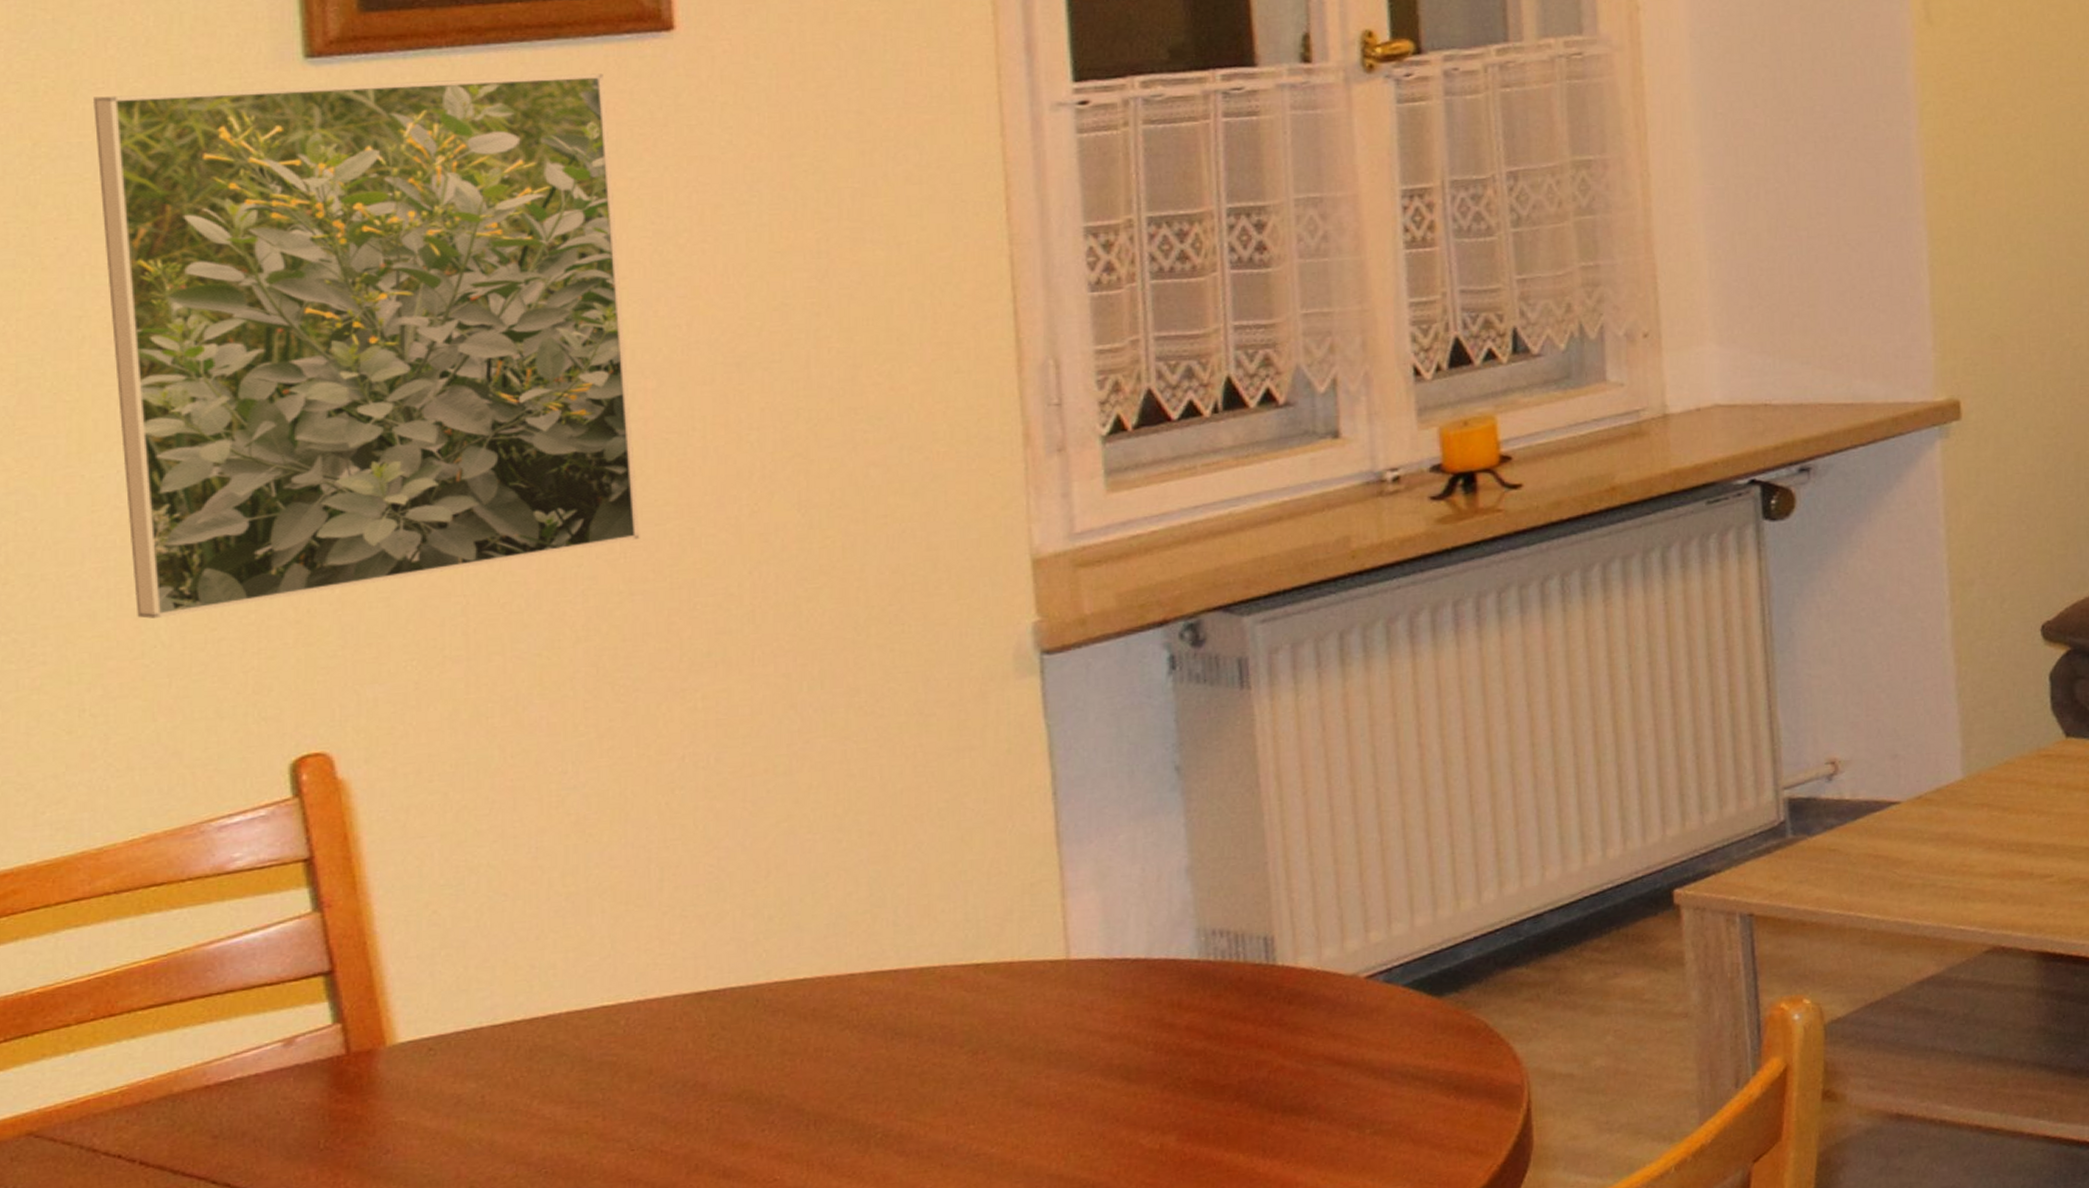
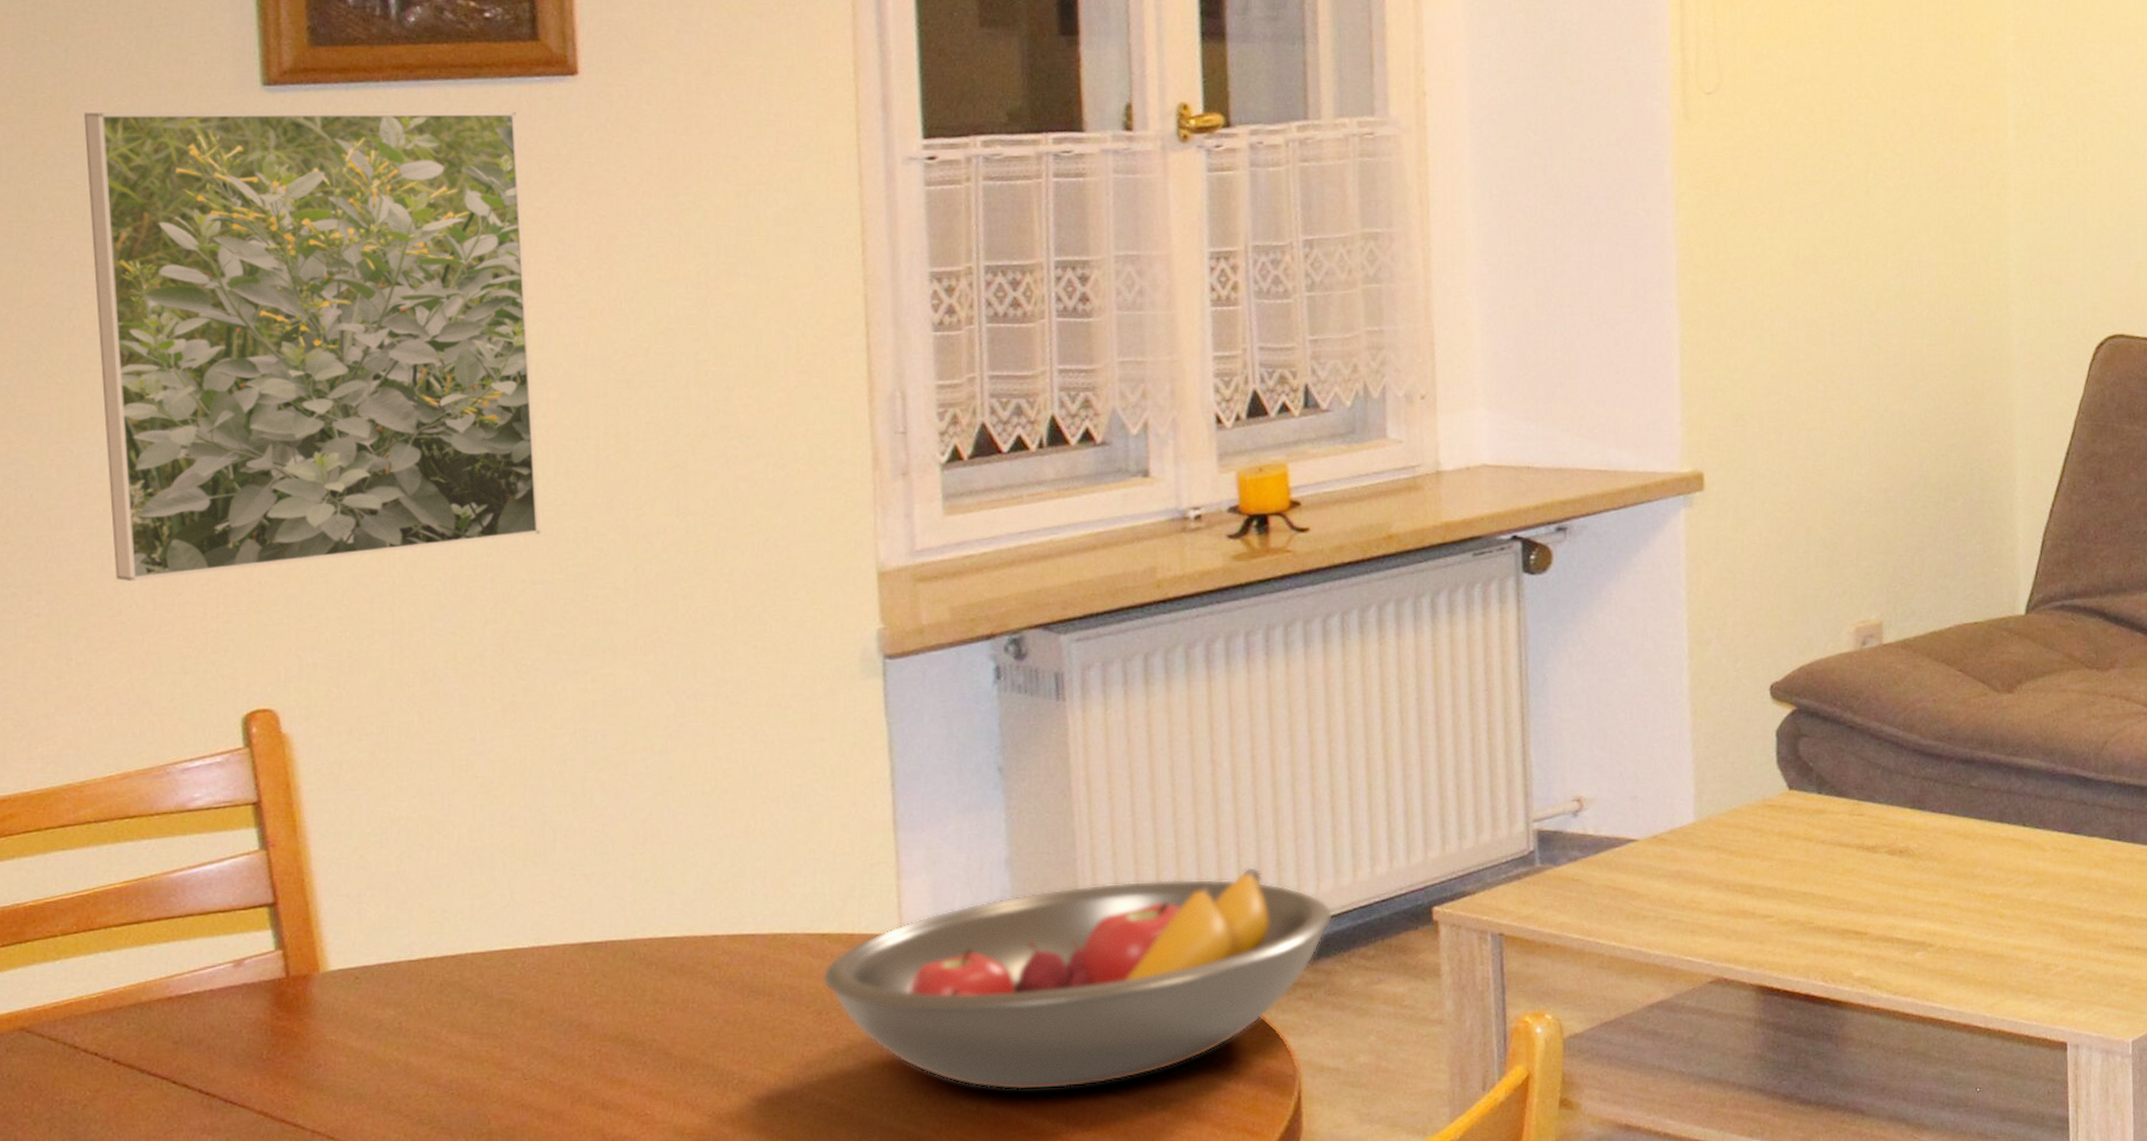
fruit bowl: none [977,858,1562,1124] -> present [822,866,1334,1091]

